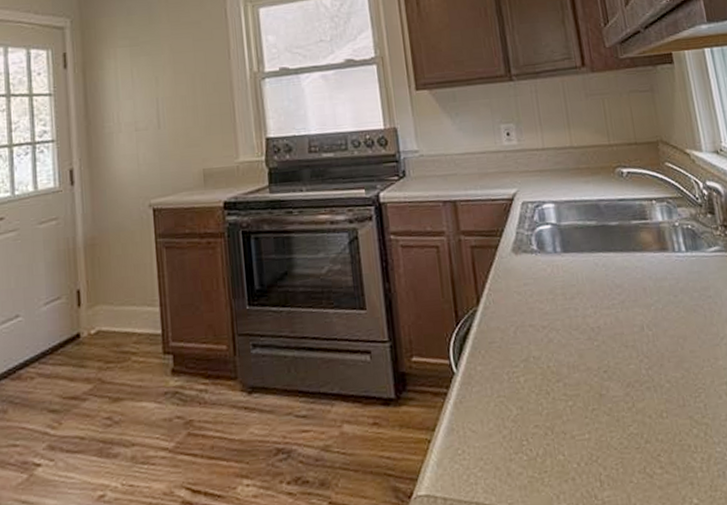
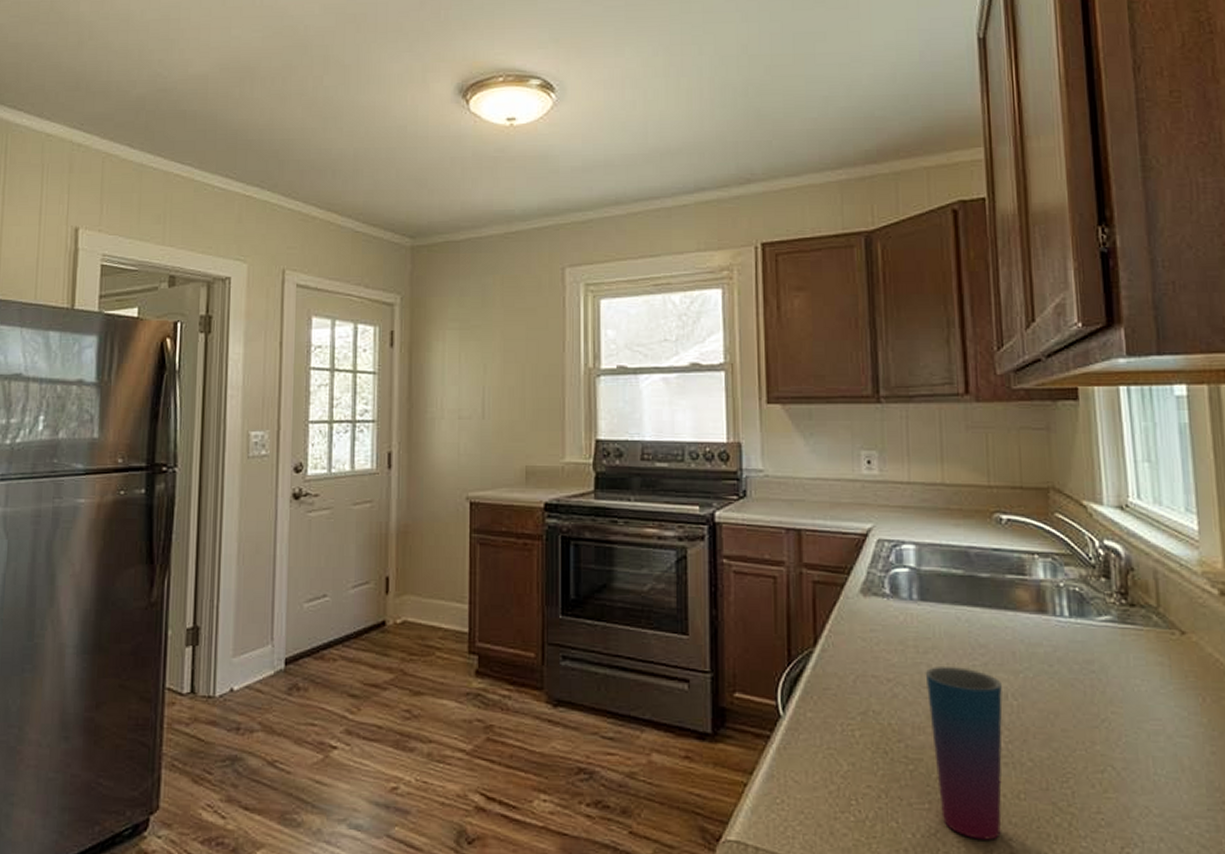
cup: none [573,307,651,460] -> present [925,667,1003,840]

